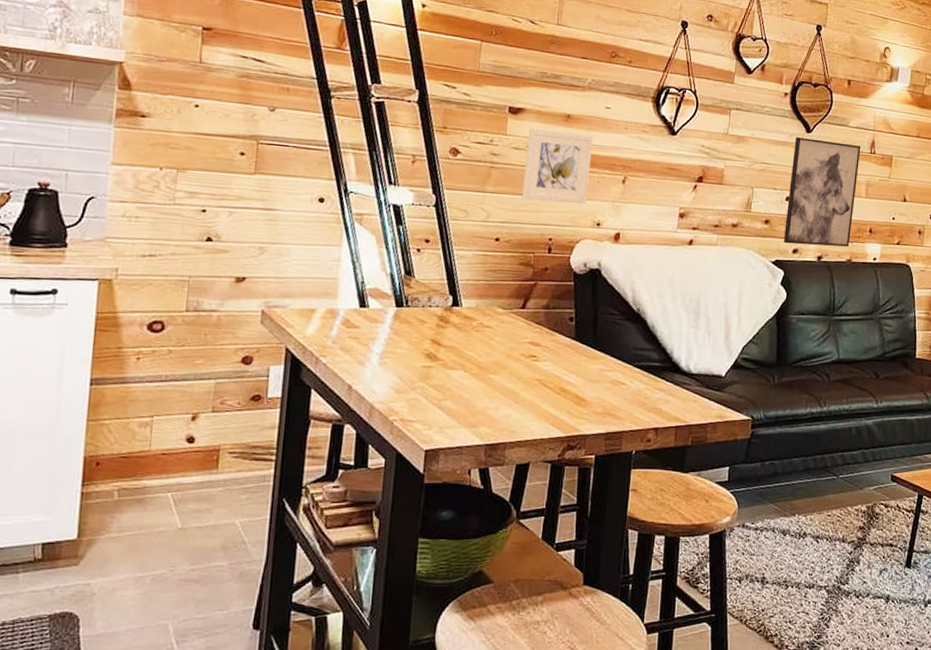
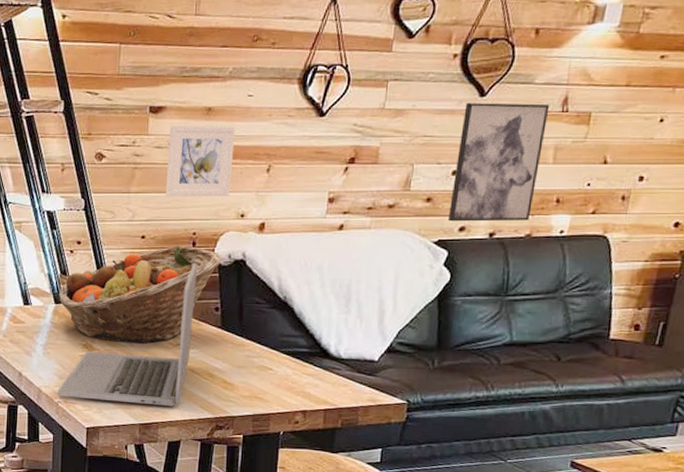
laptop: none [393,270,553,424] -> present [58,263,198,406]
fruit basket: none [401,250,578,354] -> present [59,245,222,344]

